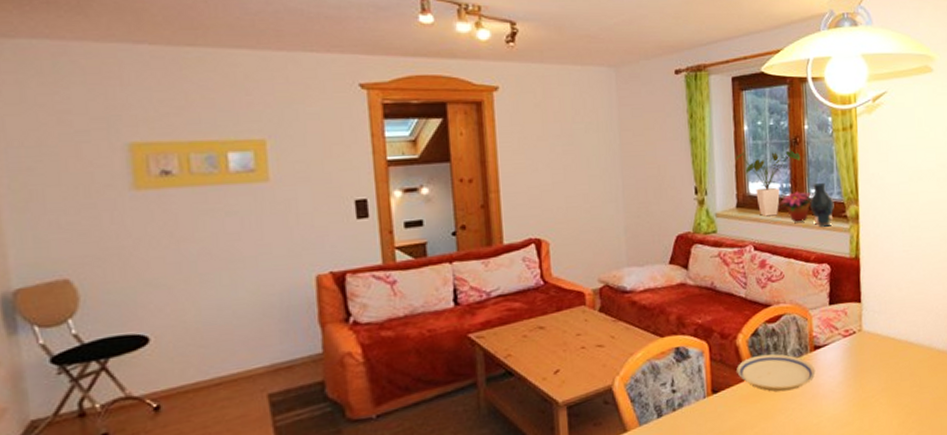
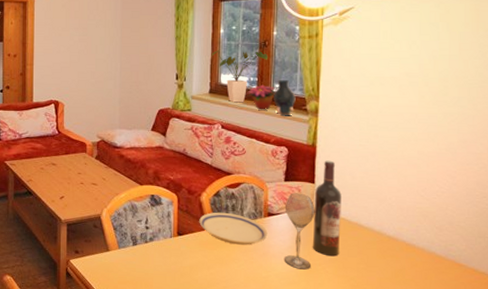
wineglass: none [831,316,864,407] -> present [284,193,315,270]
wine bottle: none [862,273,892,385] -> present [312,160,341,257]

